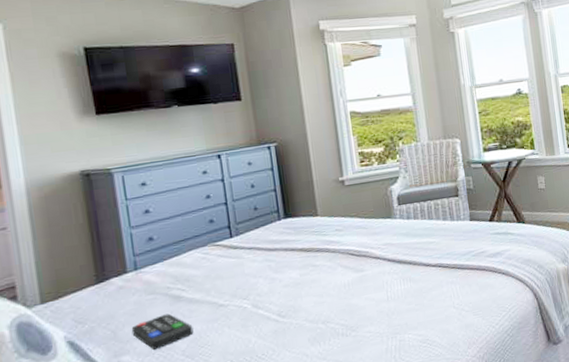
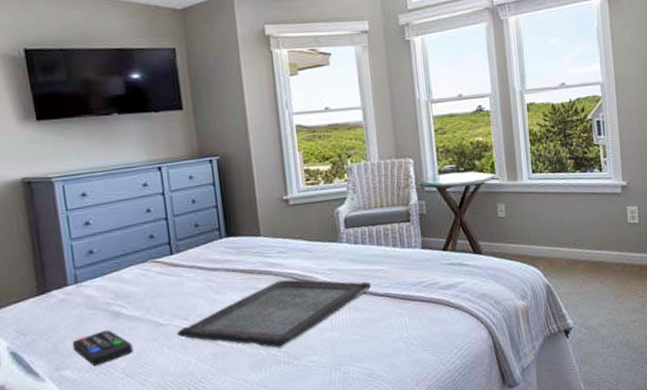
serving tray: none [236,254,424,321] -> present [176,279,371,347]

